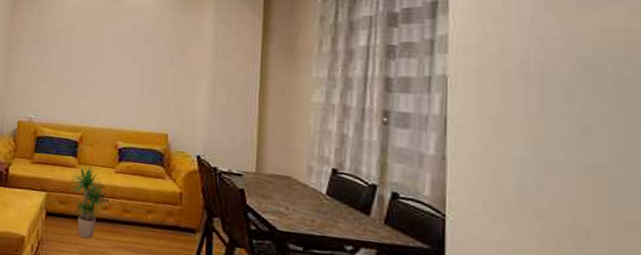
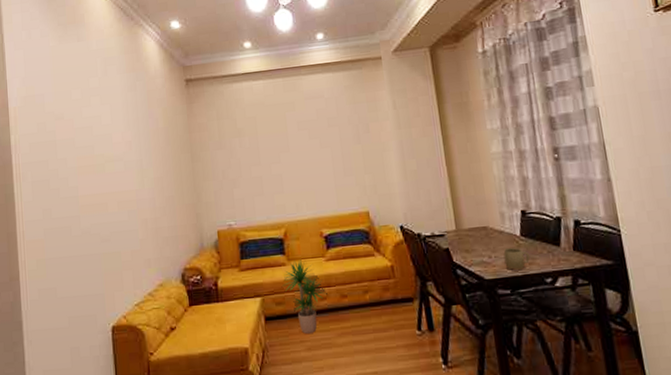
mug: none [302,204,333,231] -> present [503,248,530,271]

